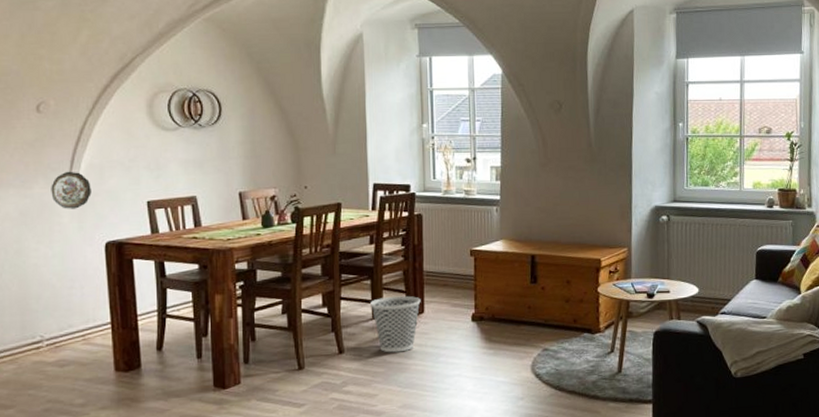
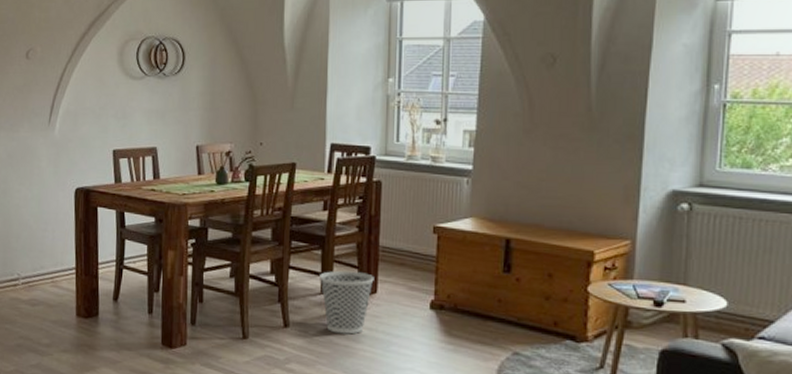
decorative plate: present [51,171,92,209] -> none [33,116,67,154]

